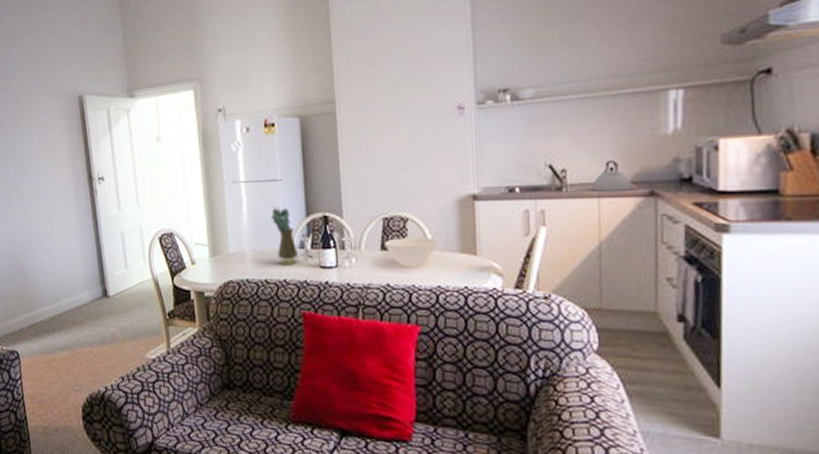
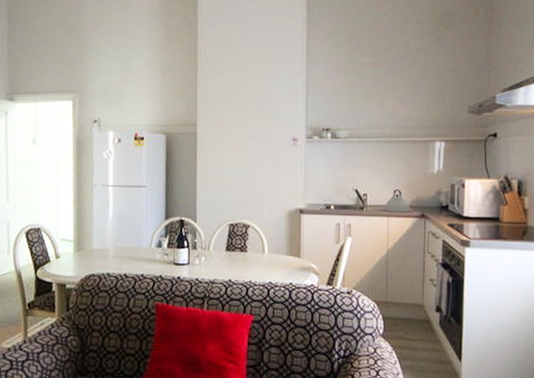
vase: present [270,205,298,266] -> none [133,208,156,262]
bowl: present [385,236,439,268] -> none [229,241,272,267]

